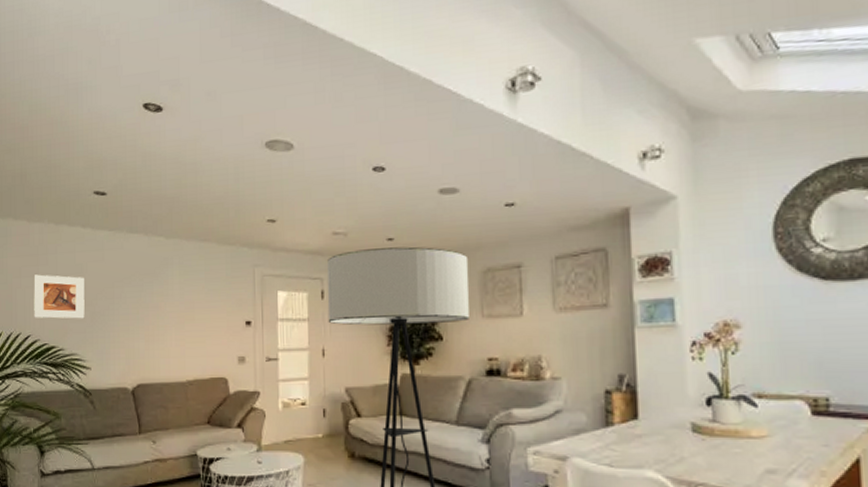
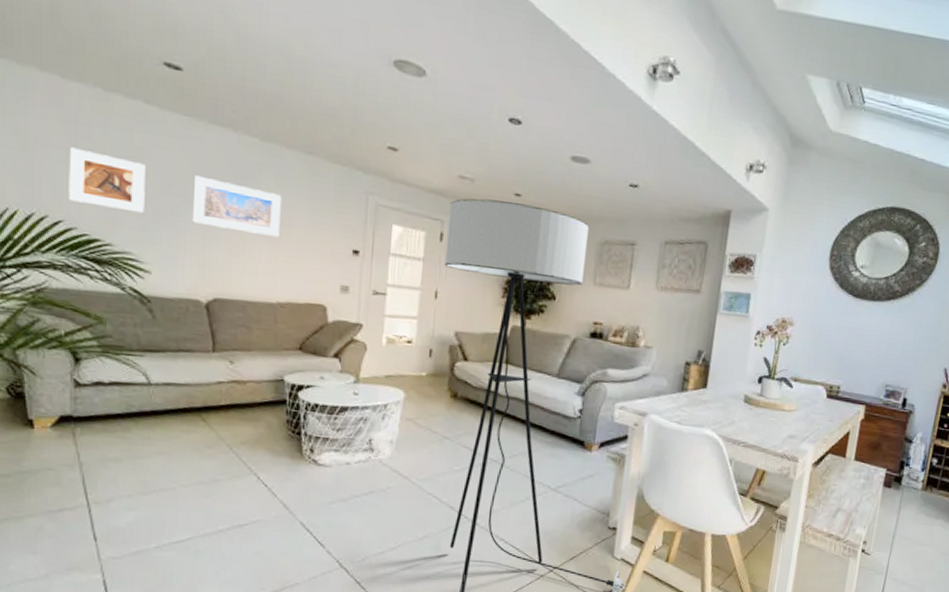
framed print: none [118,278,185,321] -> present [192,175,281,238]

